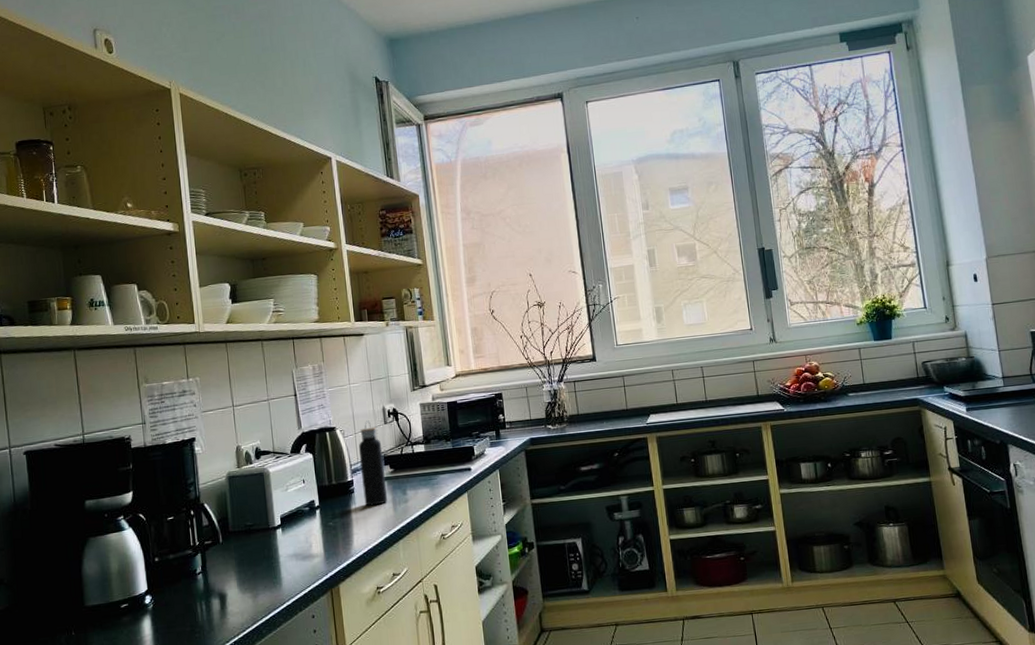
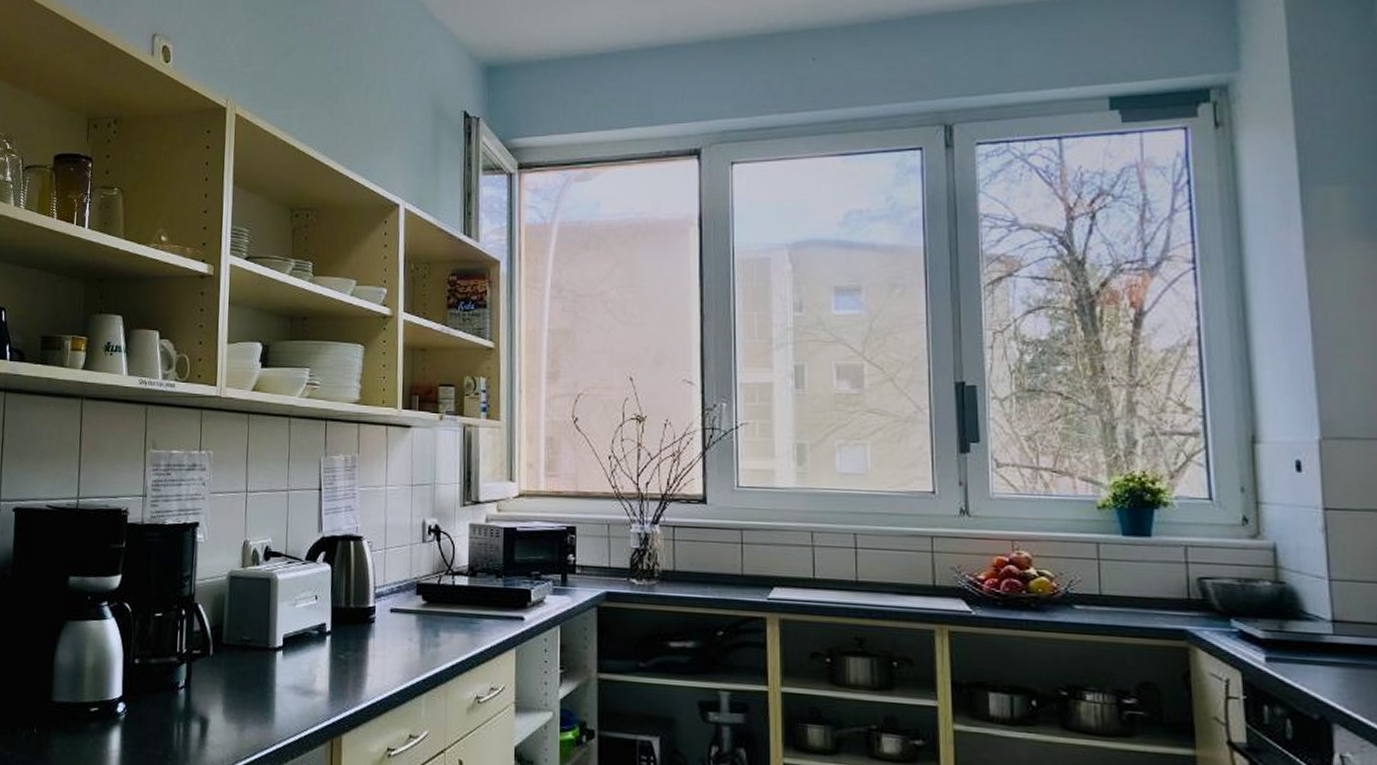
water bottle: present [358,420,388,506] -> none [386,535,416,644]

